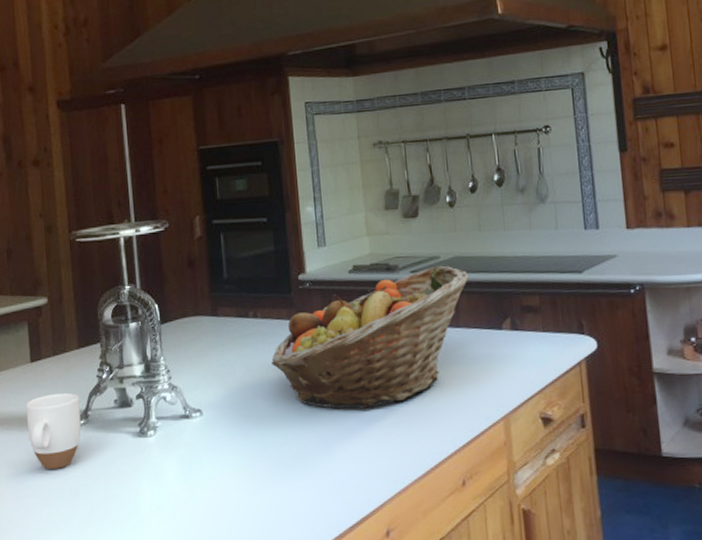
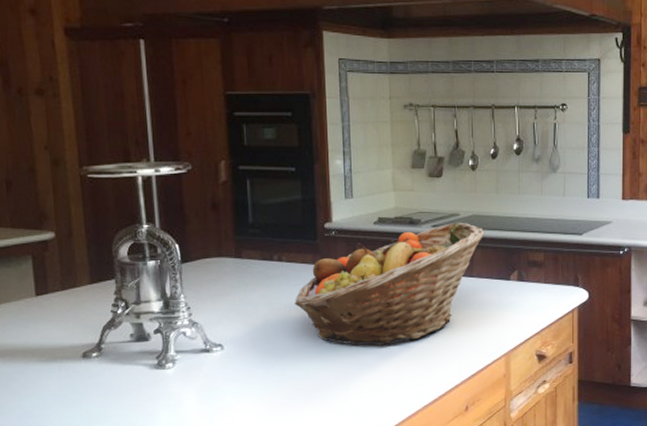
mug: present [25,392,81,470] -> none [30,326,94,400]

